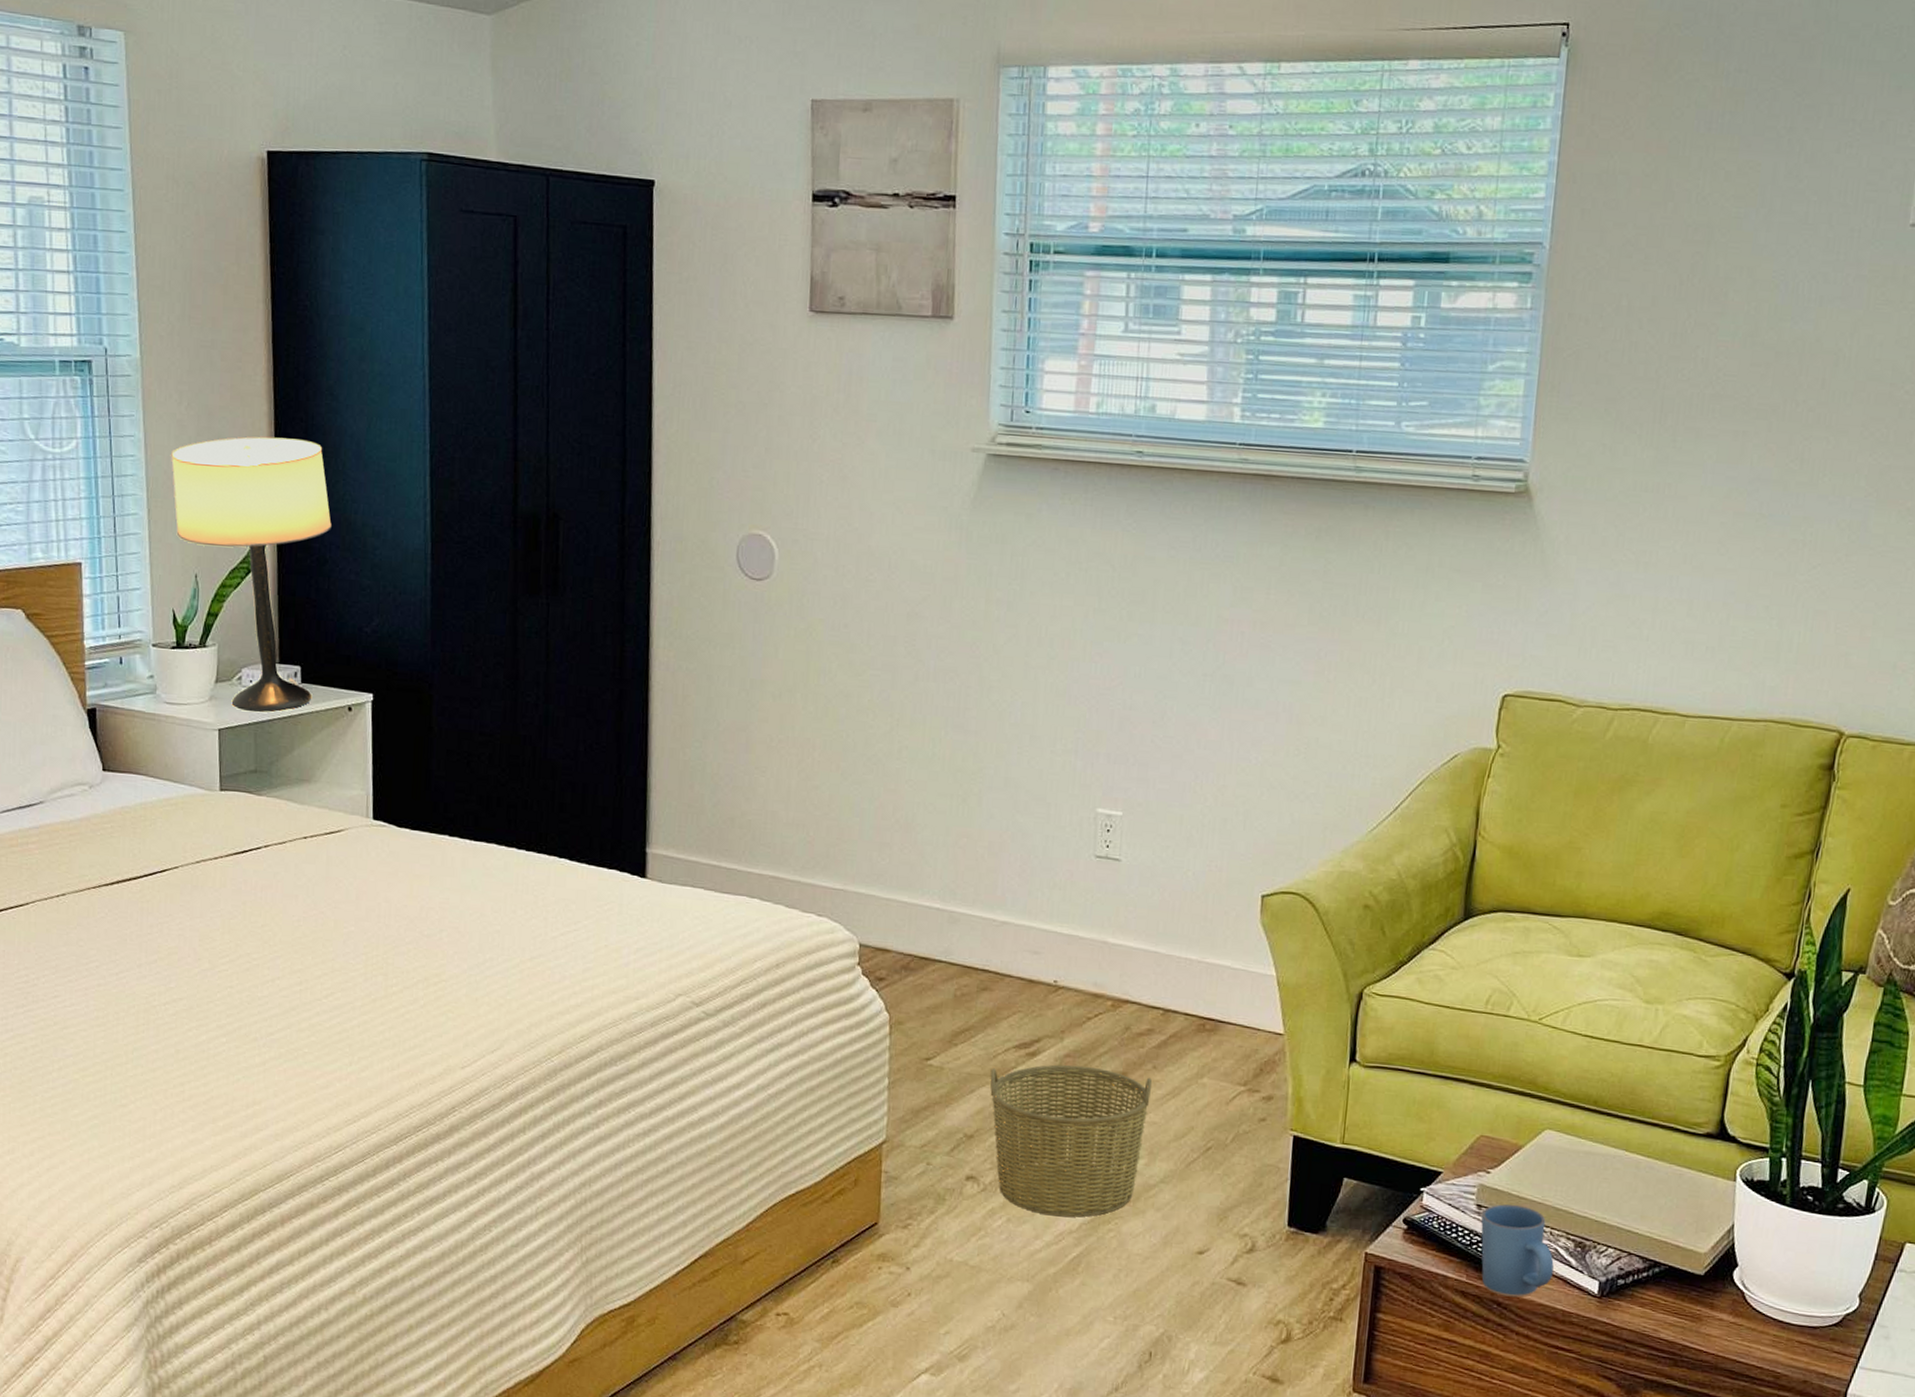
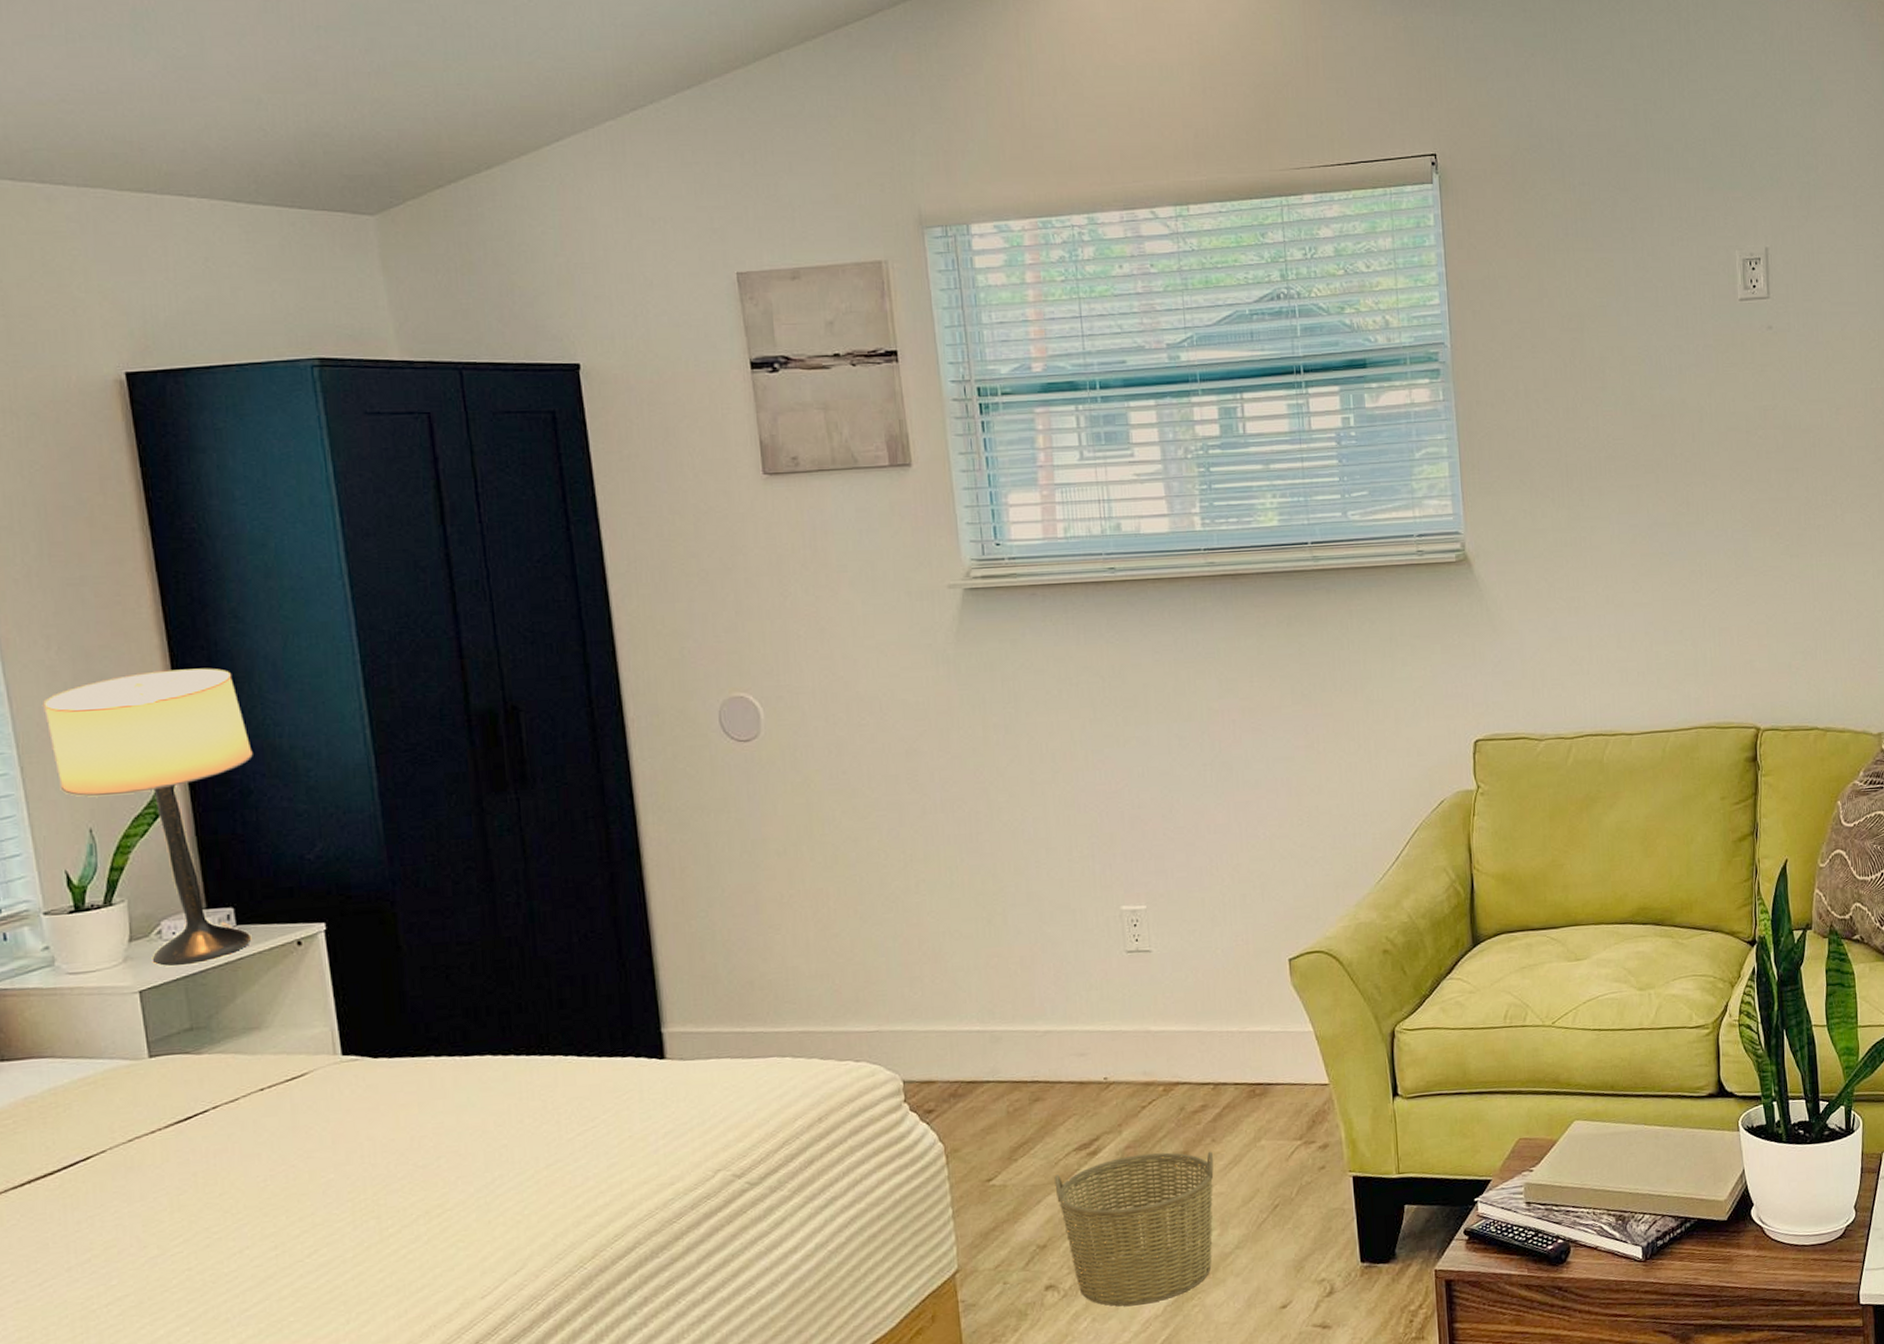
mug: present [1480,1204,1554,1298] -> none [1531,1194,1602,1281]

